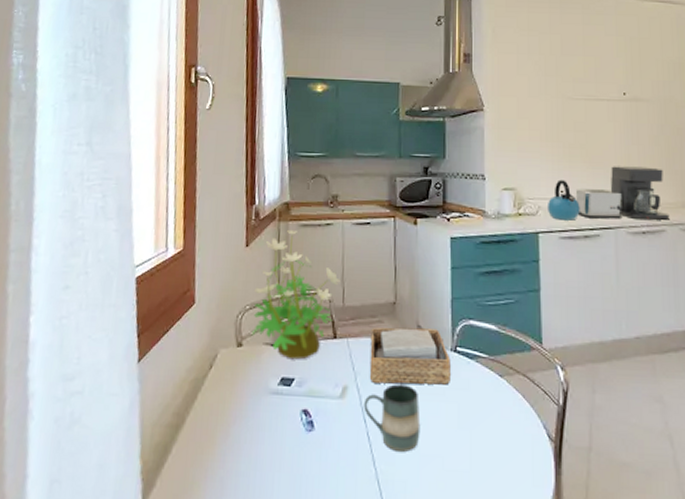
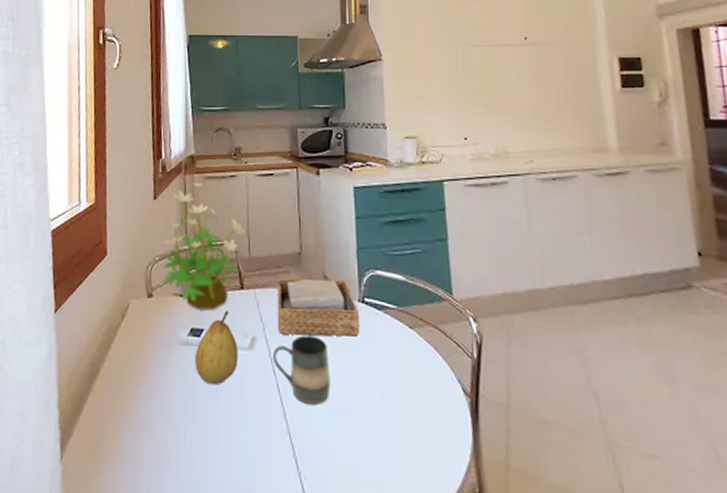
fruit: none [284,359,329,434] -> present [195,310,238,385]
kettle: present [546,179,580,221] -> none [450,127,486,168]
toaster: present [575,188,623,220] -> none [479,134,530,166]
coffee maker: present [610,166,670,221] -> none [515,111,581,166]

